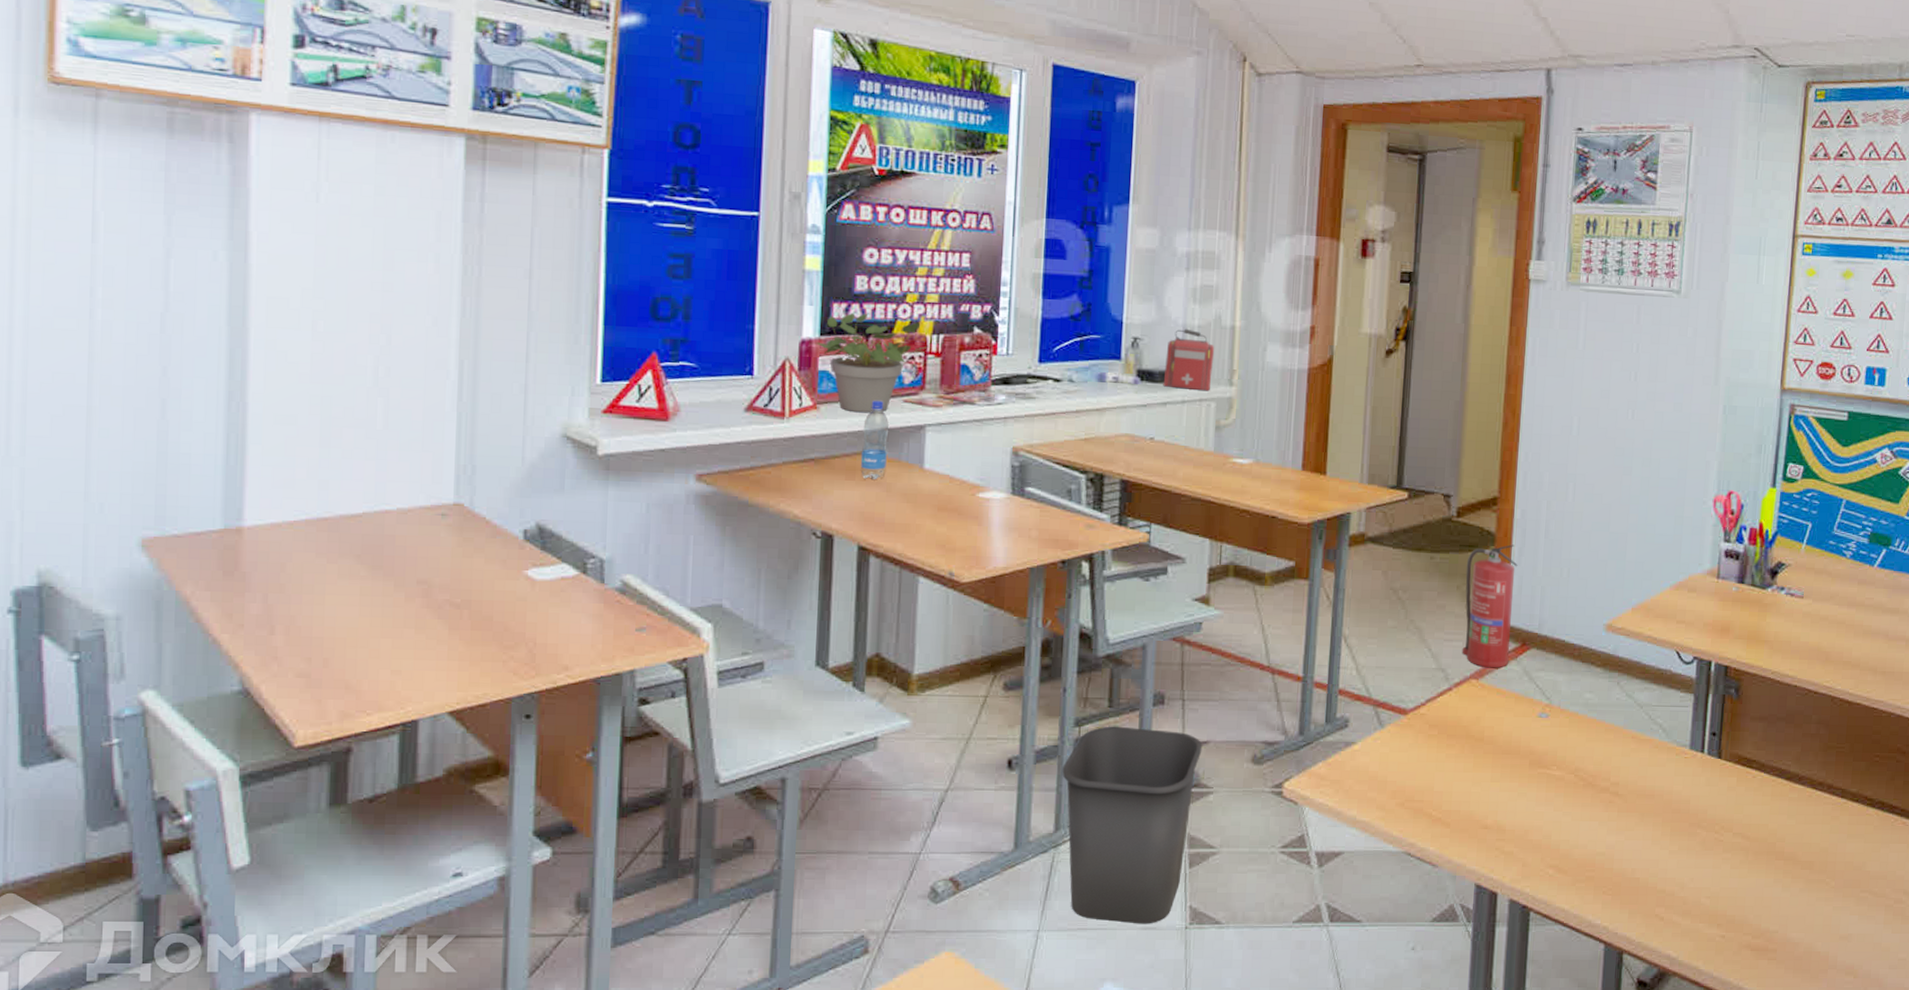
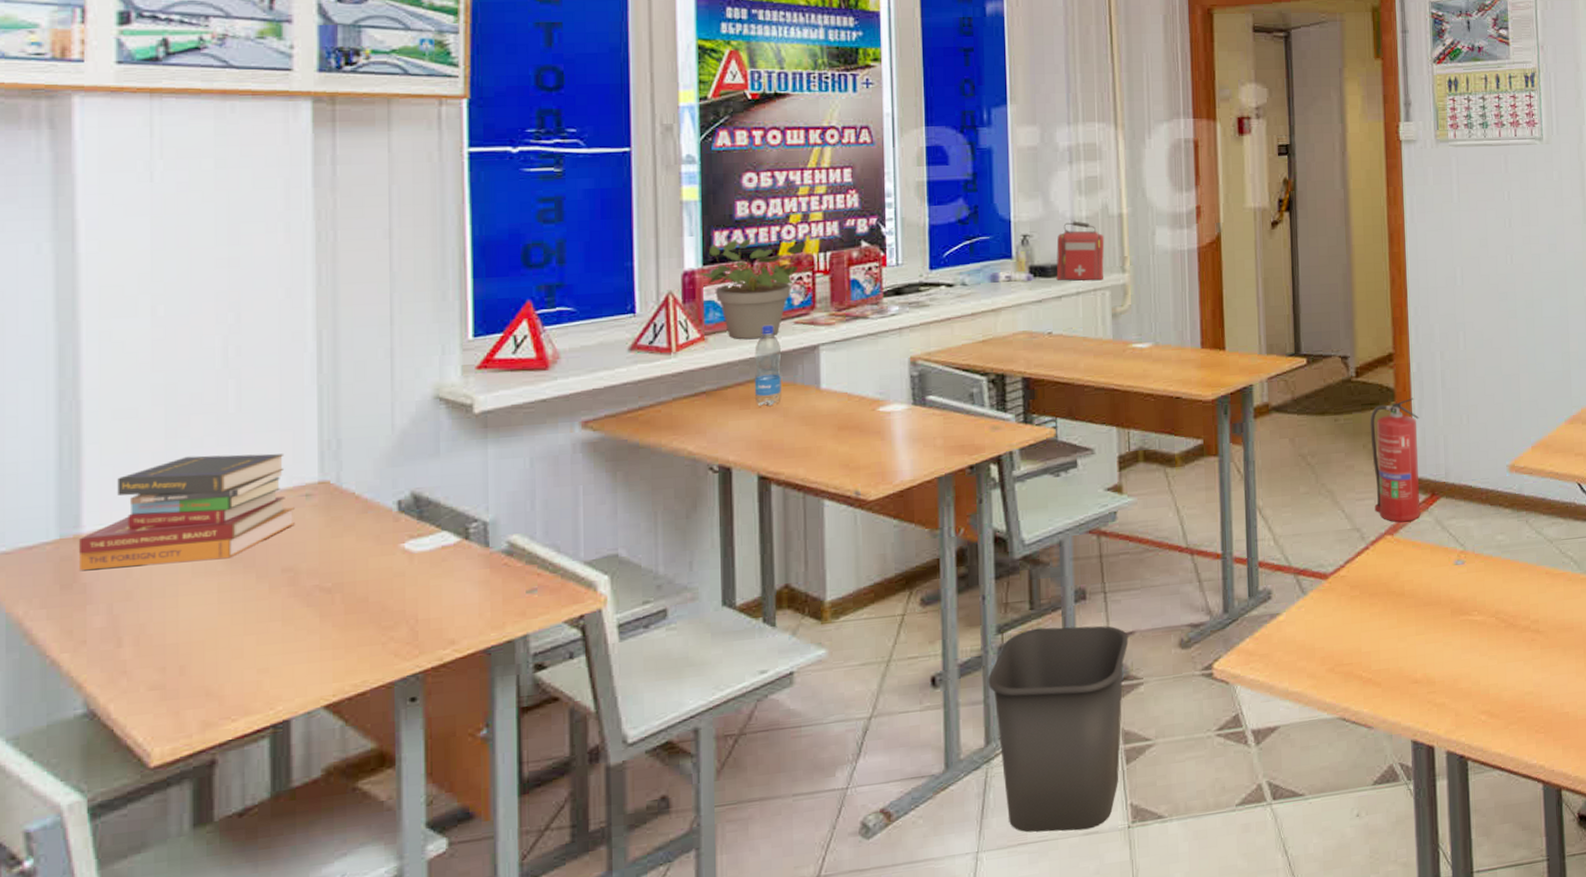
books: none [239,466,431,565] -> present [78,453,295,571]

